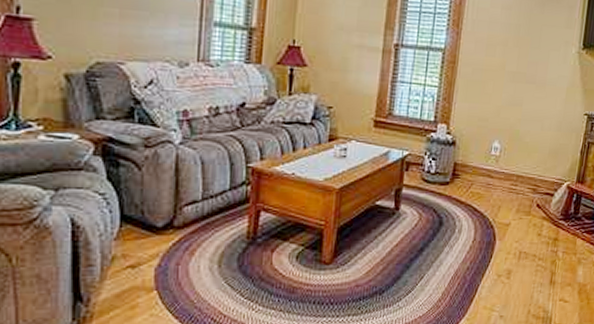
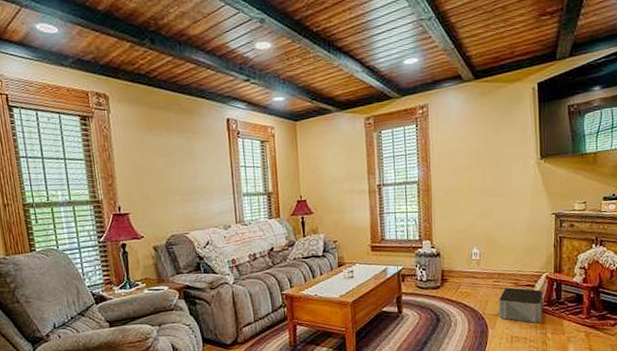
storage bin: none [510,193,562,238] -> present [498,287,544,323]

